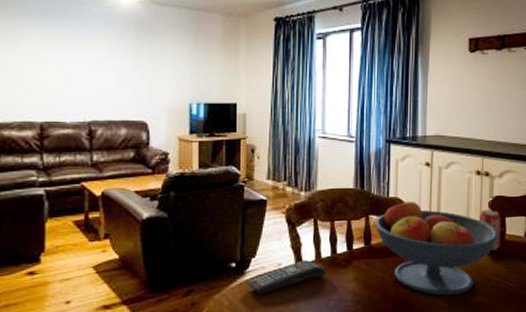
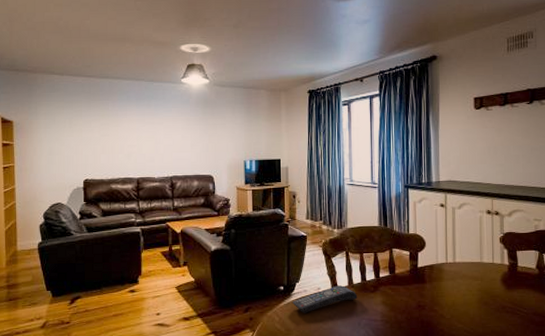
fruit bowl: present [374,199,498,296] -> none [397,235,511,319]
beverage can: present [478,209,501,251] -> none [491,244,513,281]

